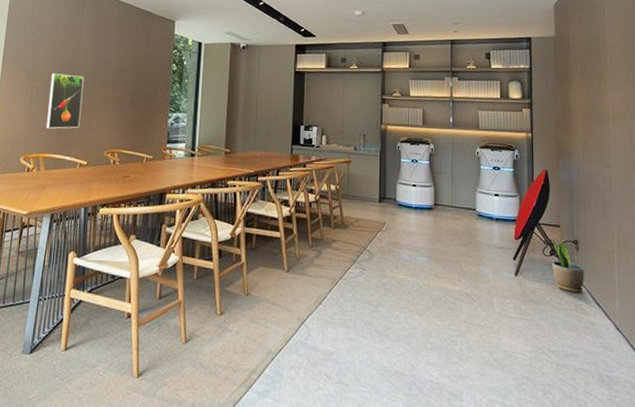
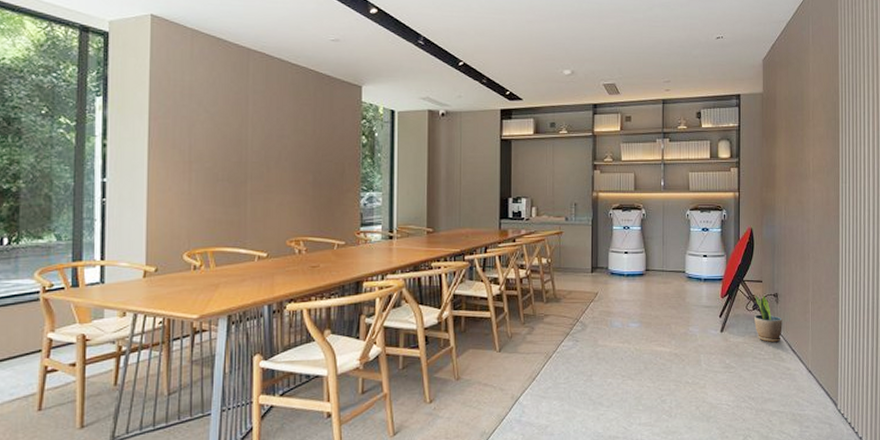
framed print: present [46,73,84,129] -> none [213,153,255,218]

